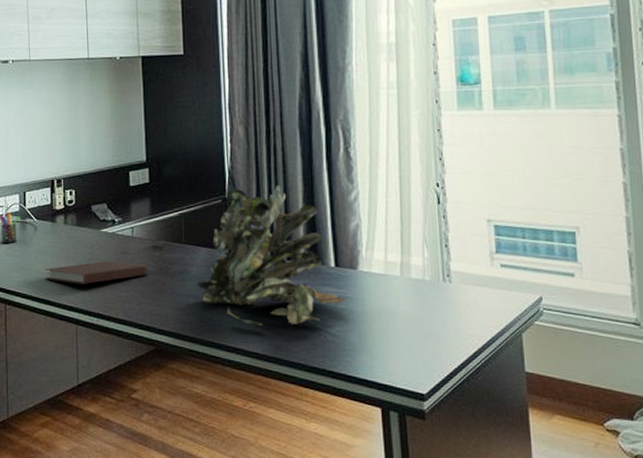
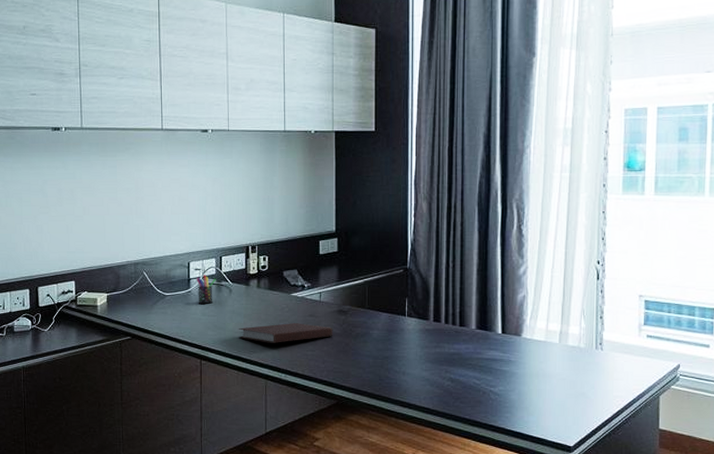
plant: present [197,185,346,326] -> none [377,258,509,384]

